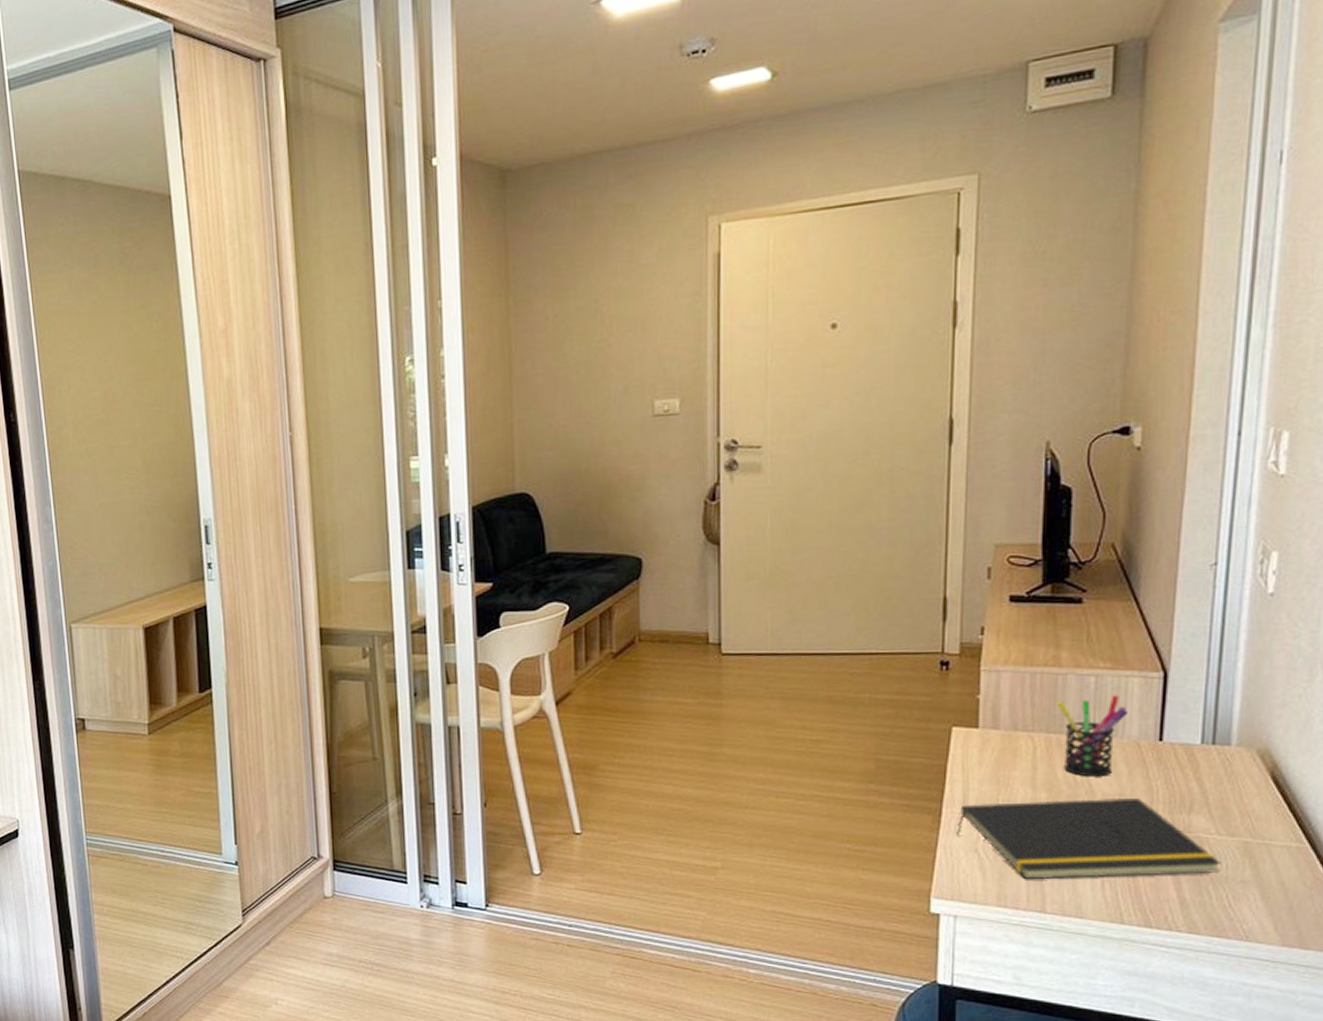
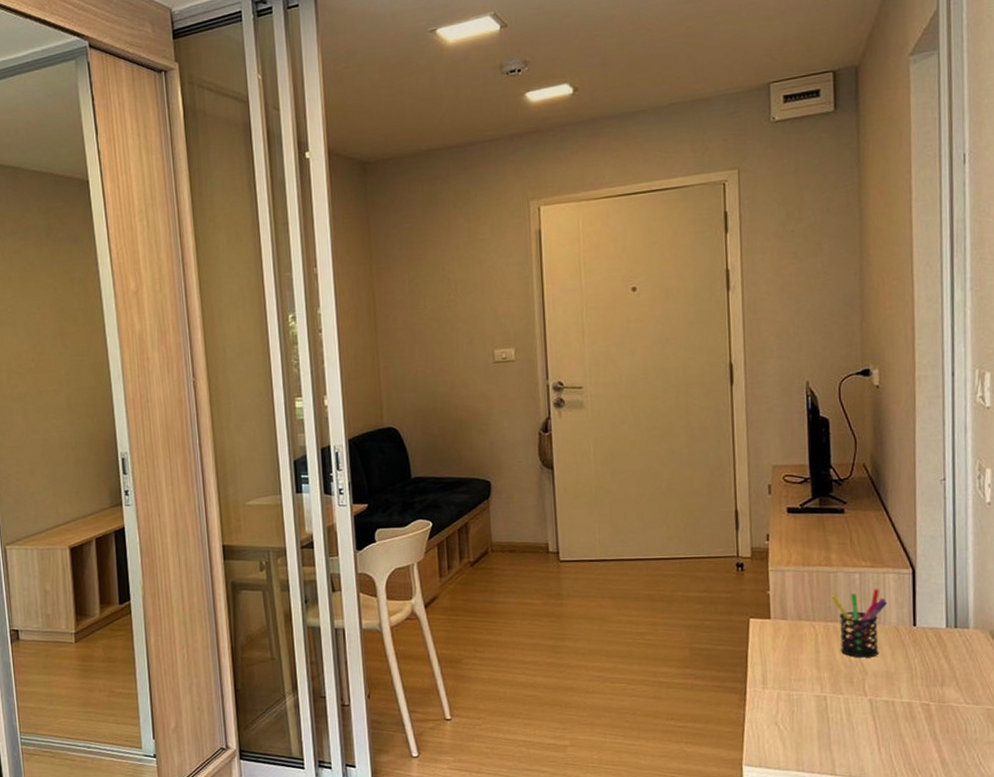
notepad: present [956,797,1221,880] -> none [759,674,970,747]

